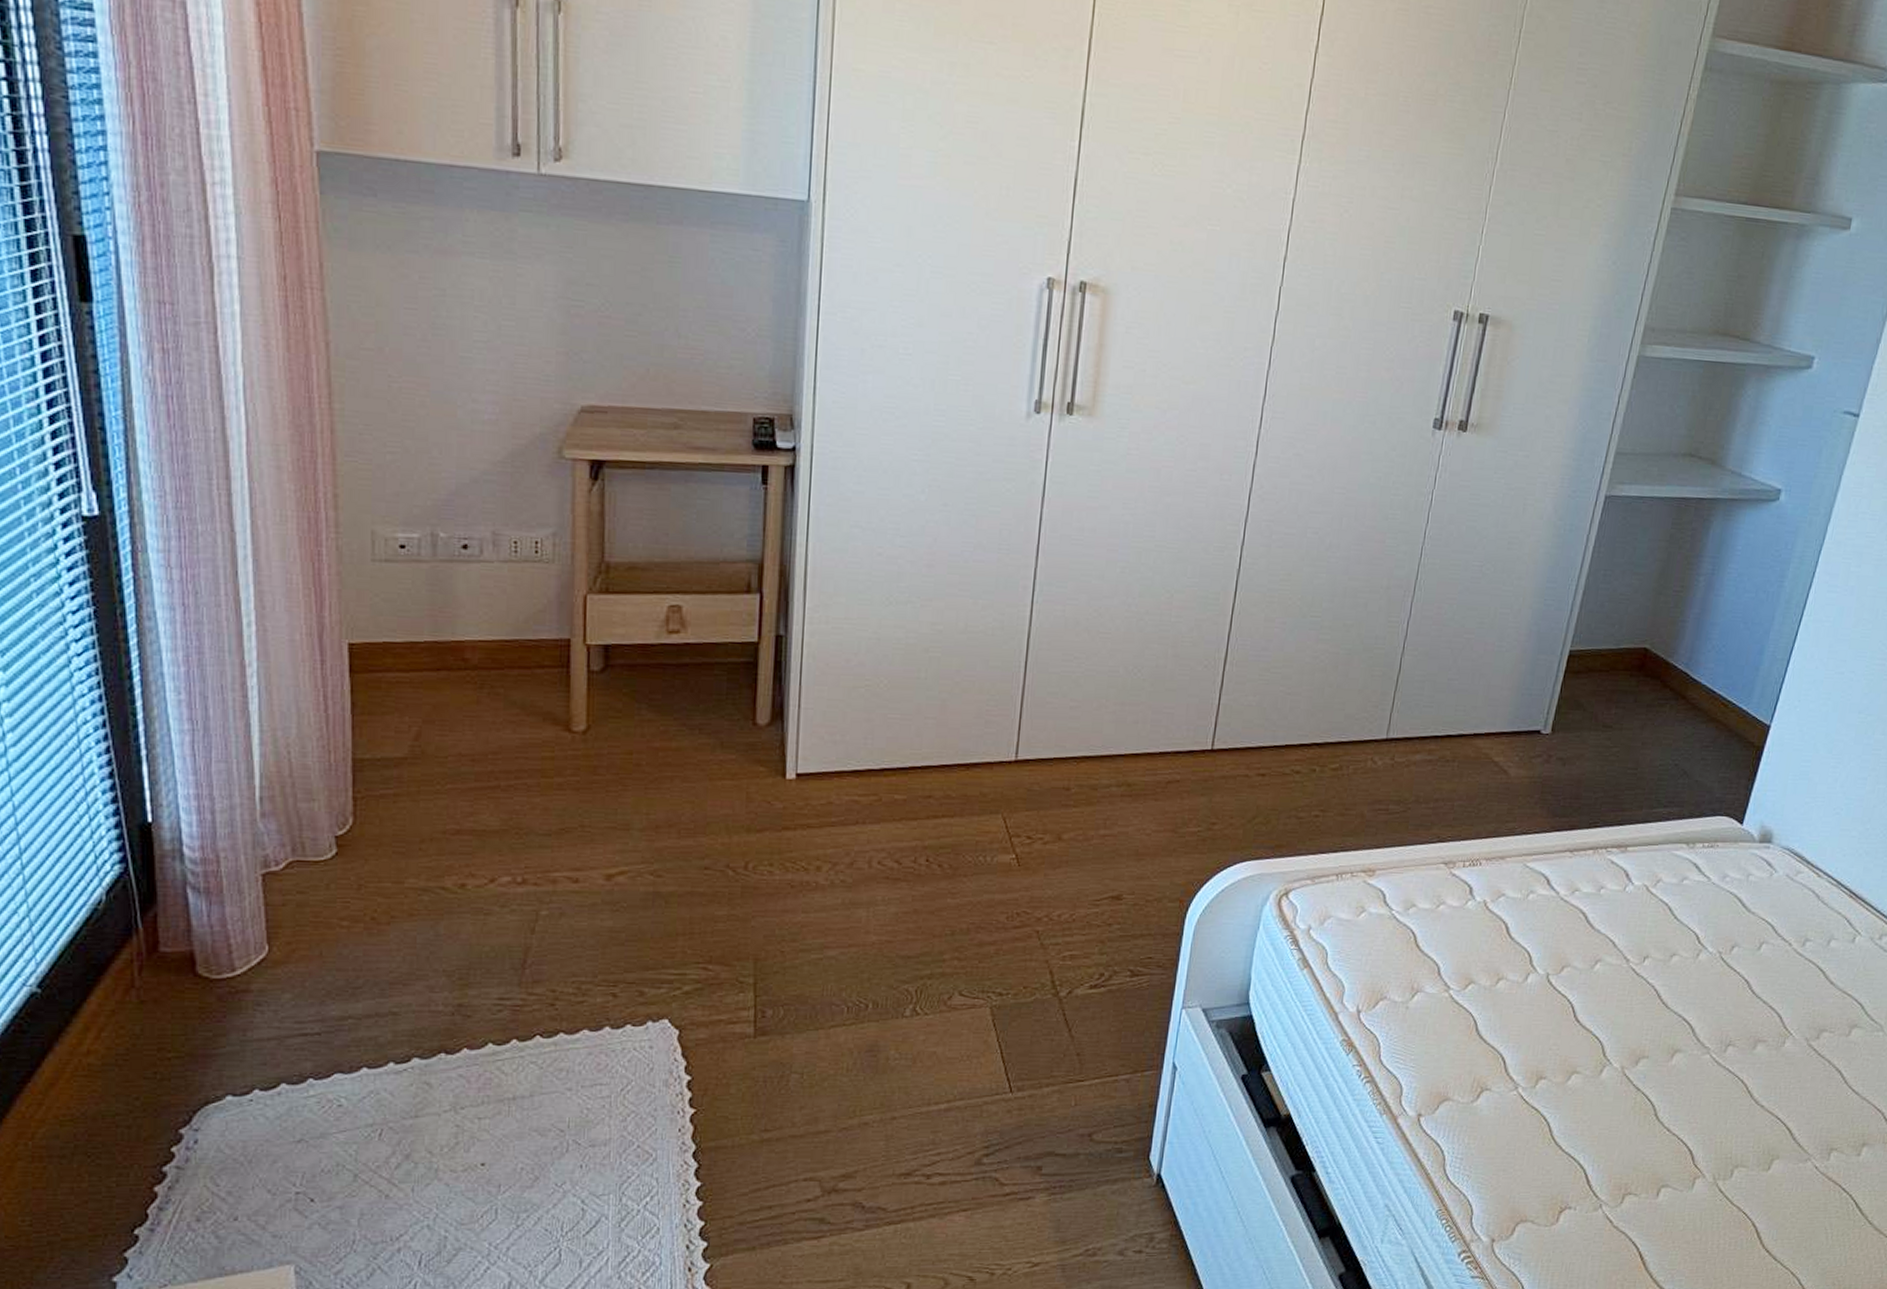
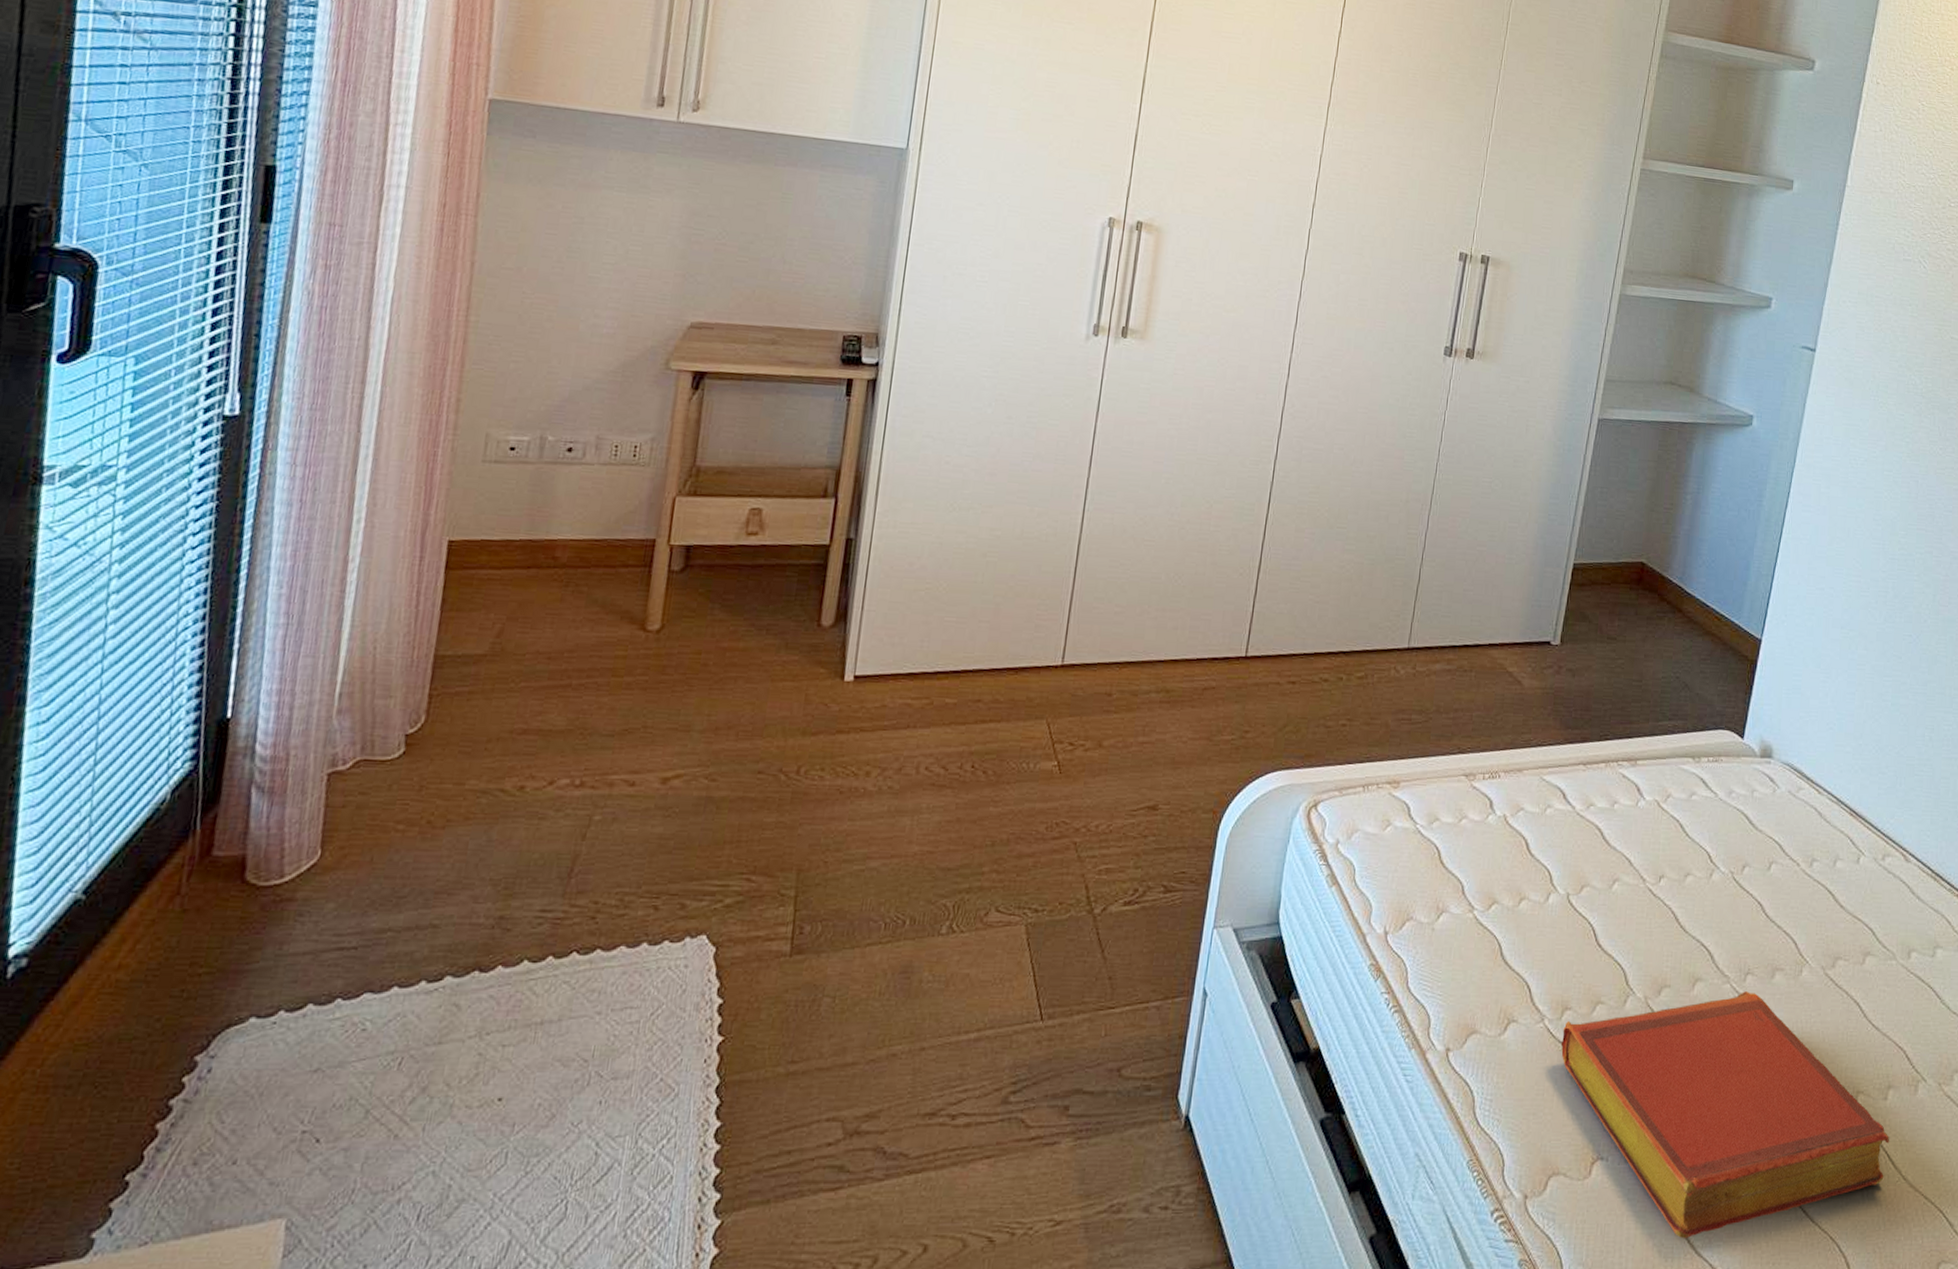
book: none [1533,1061,1859,1275] -> present [1560,991,1889,1239]

